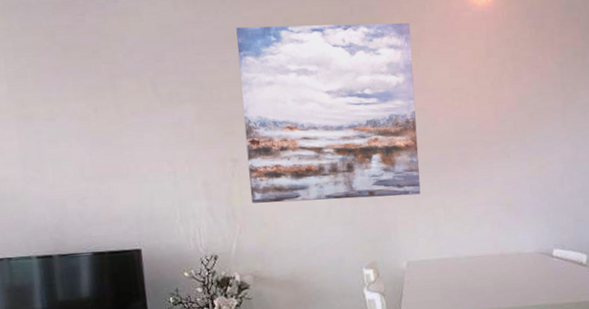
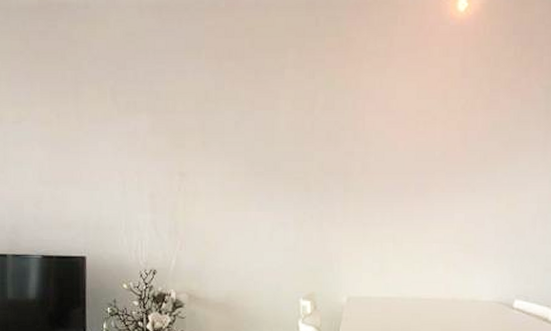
wall art: present [236,22,421,203] -> none [194,35,378,225]

